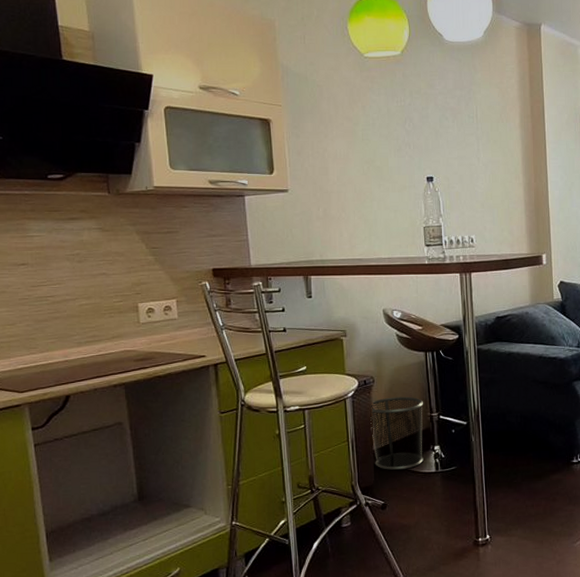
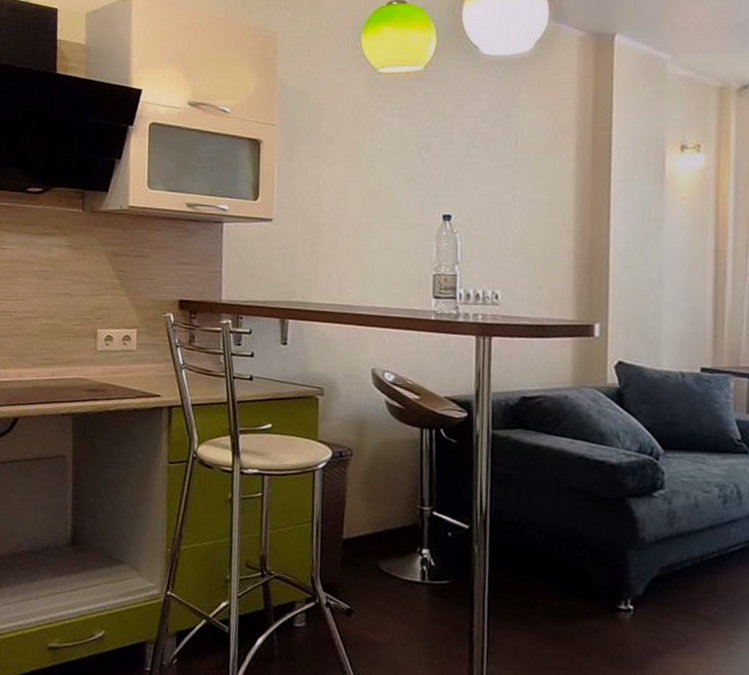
waste bin: present [370,396,424,471] -> none [342,477,414,572]

